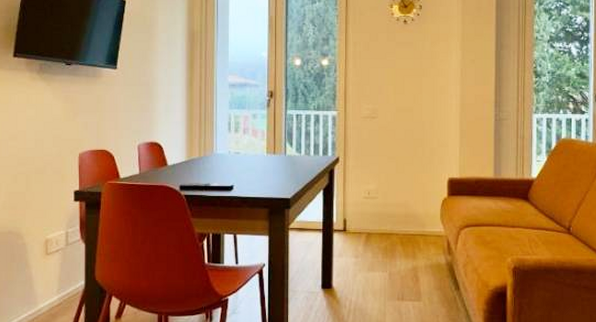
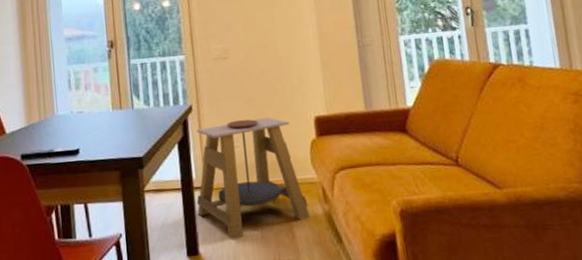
side table: none [334,174,433,279] -> present [196,117,310,240]

